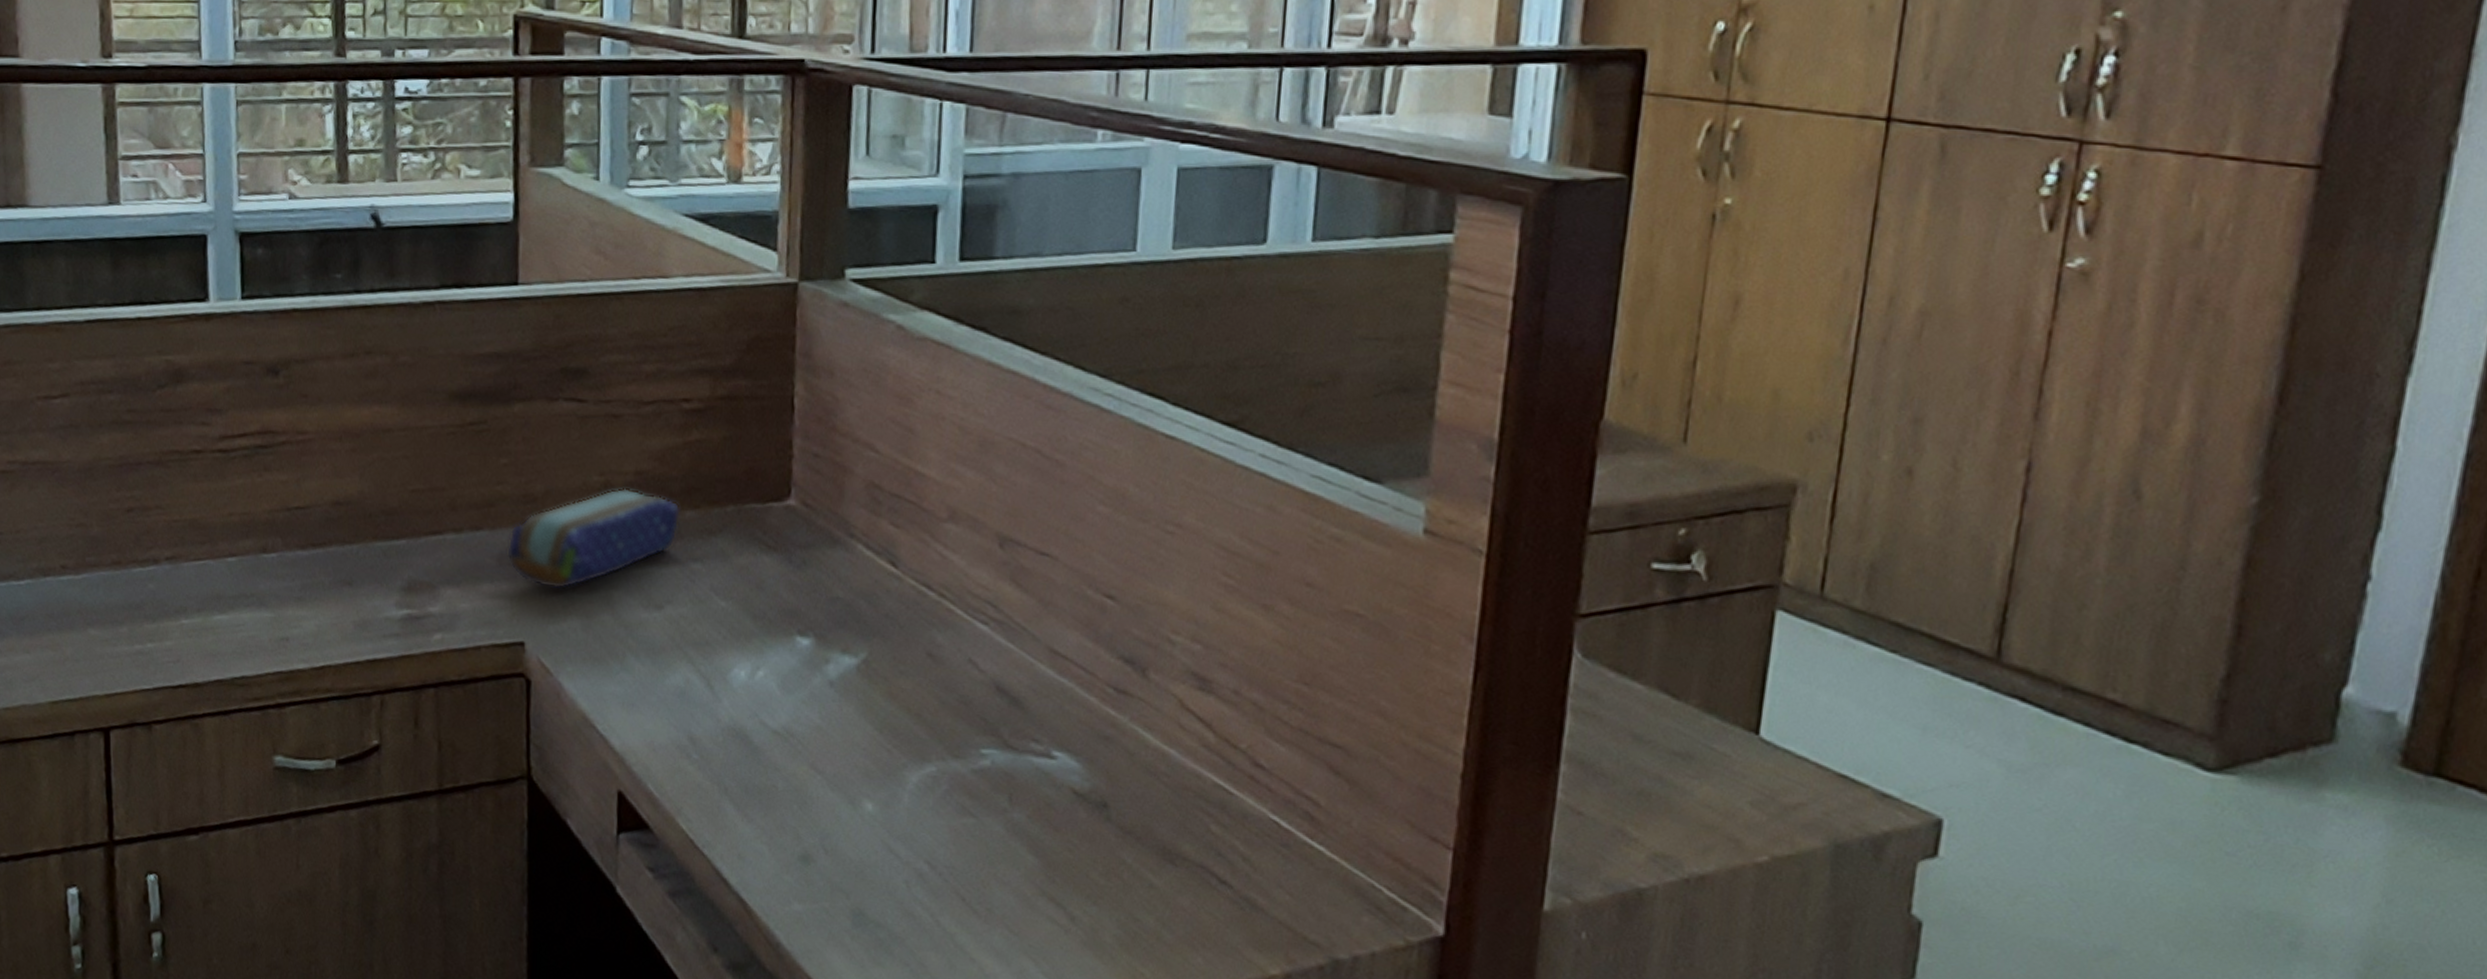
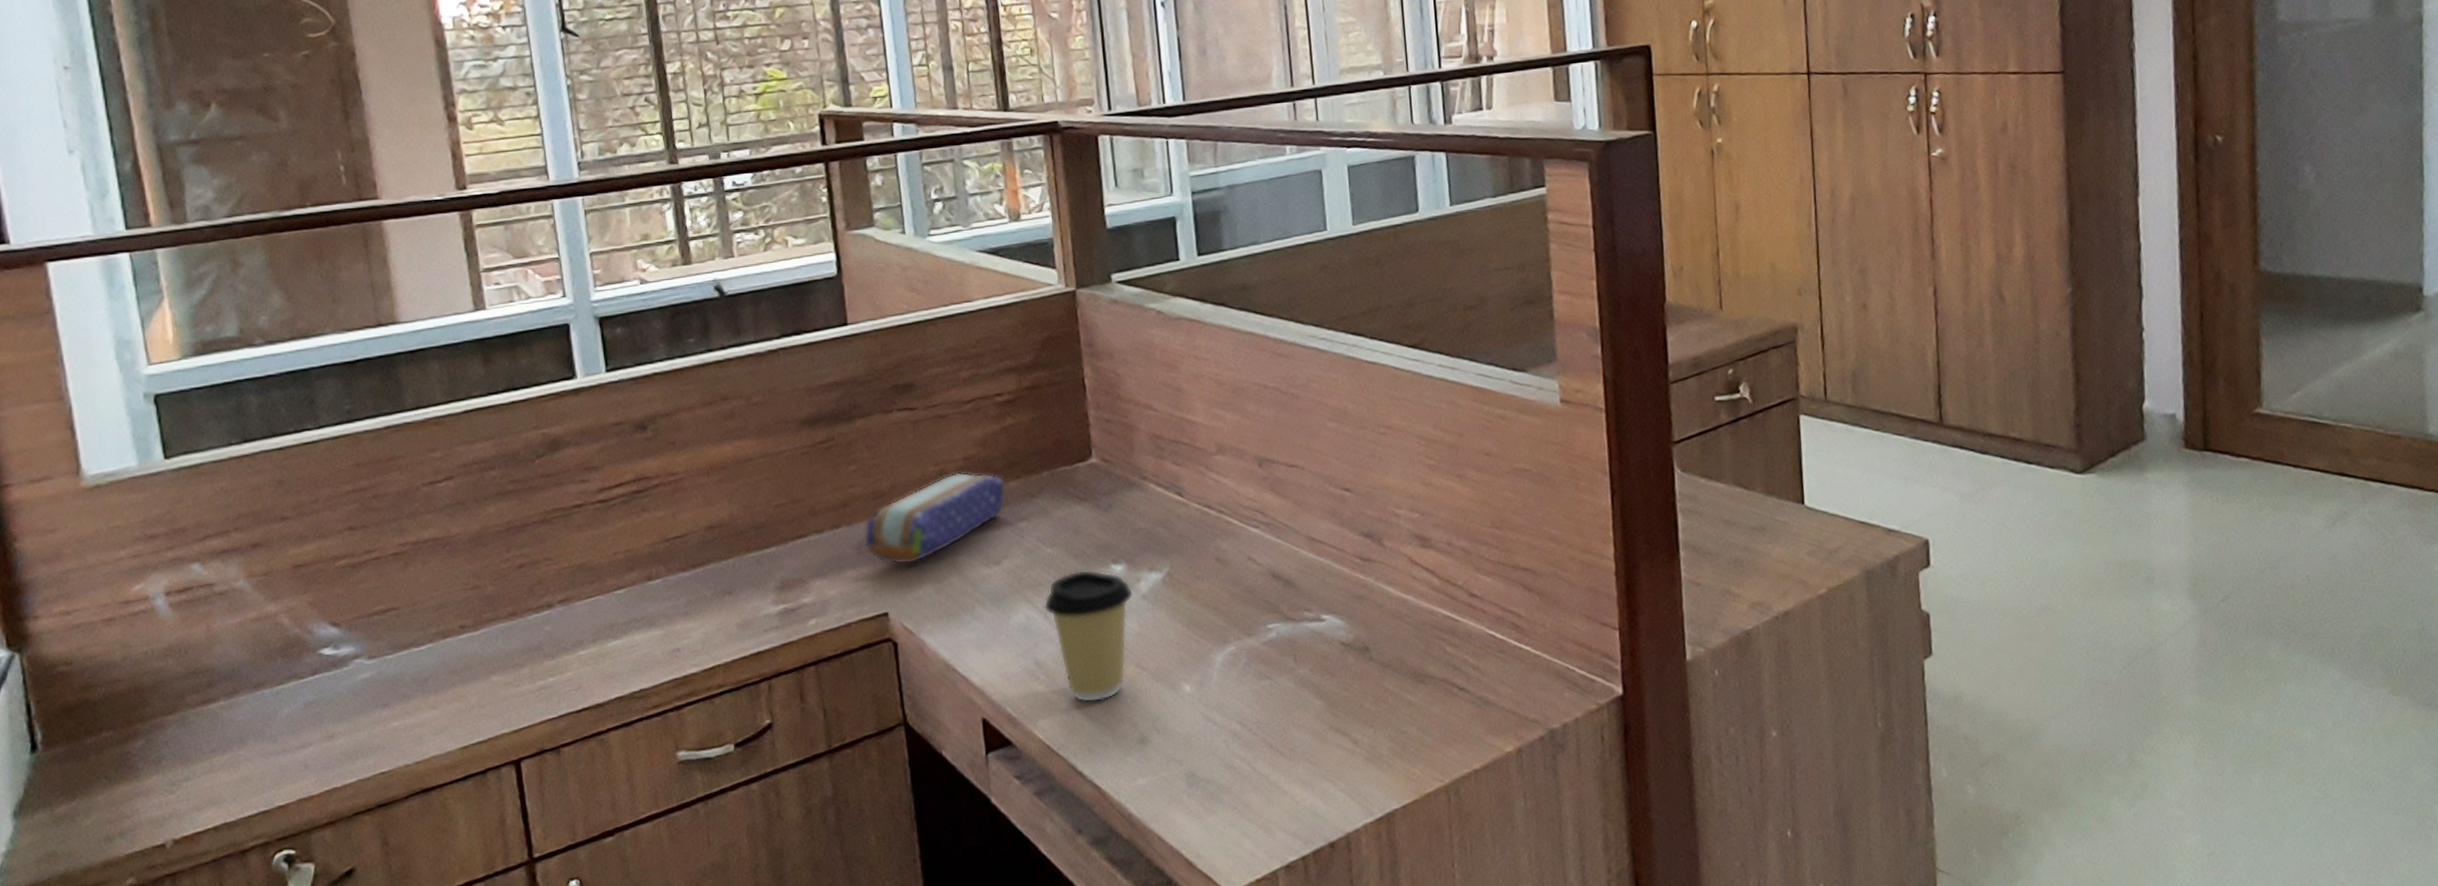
coffee cup: none [707,634,819,801] -> present [1043,569,1134,703]

